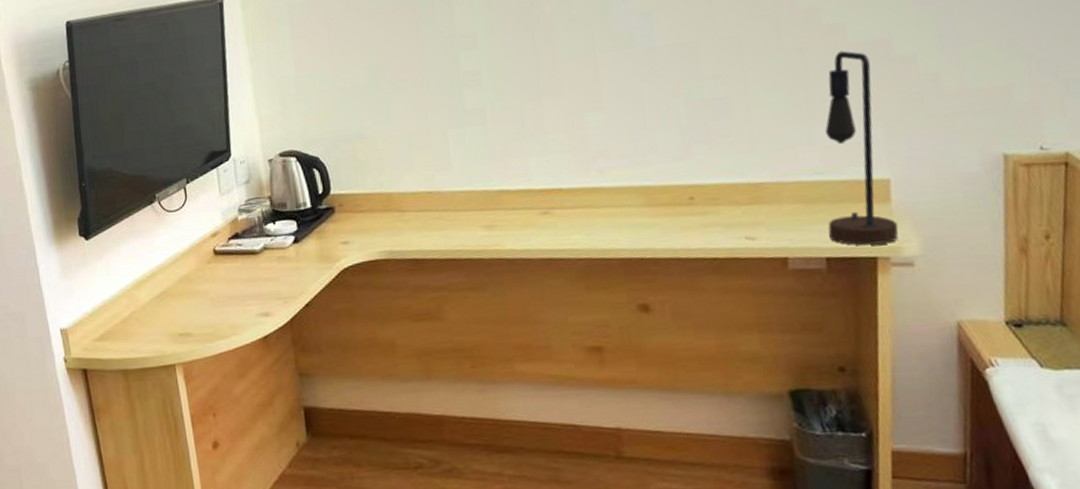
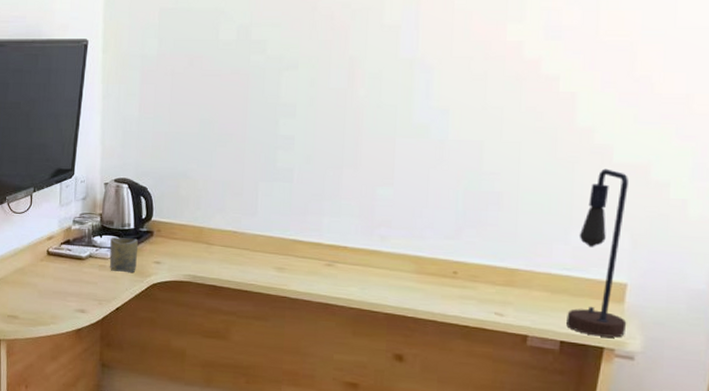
cup: none [286,219,322,261] -> present [109,237,138,273]

